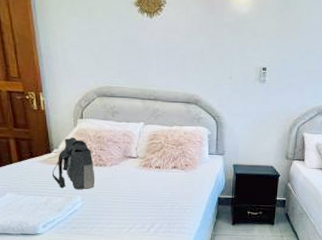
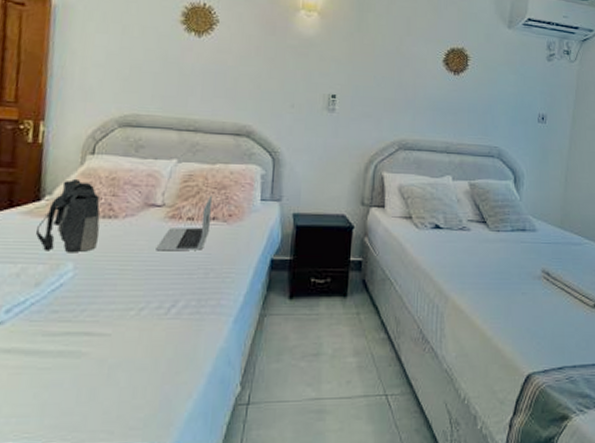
laptop: none [136,150,173,190] -> present [156,195,212,251]

